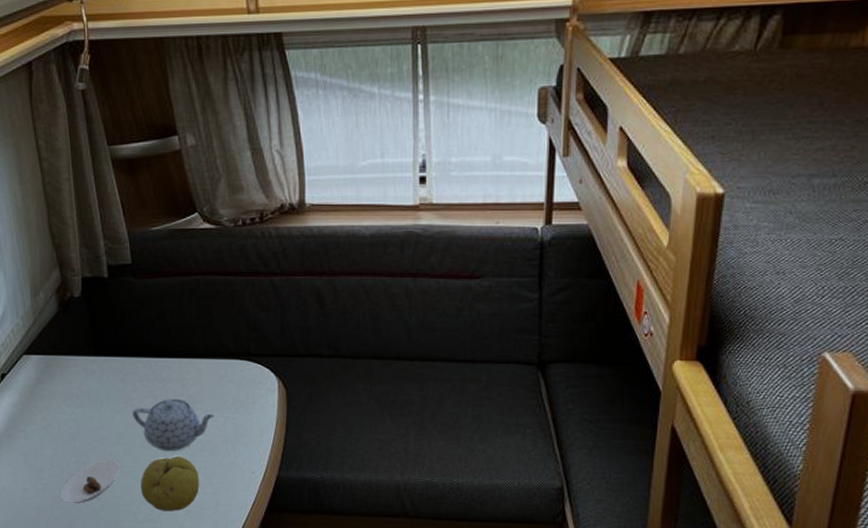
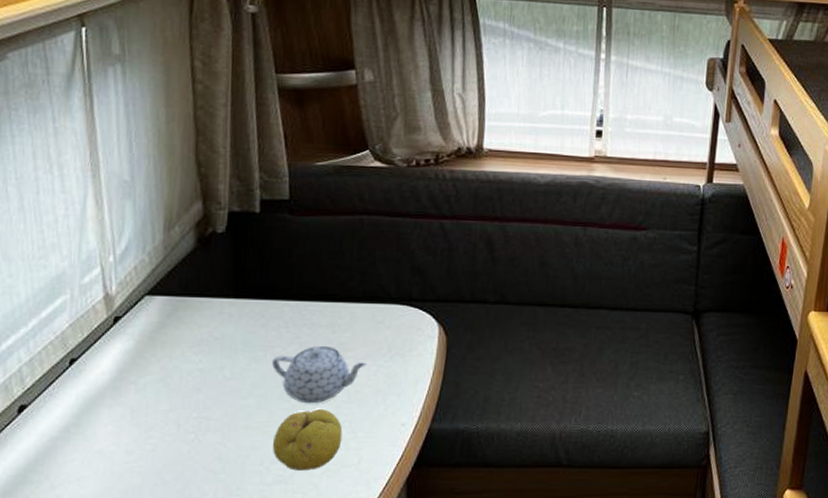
saucer: present [60,459,120,503] -> none [173,414,250,465]

